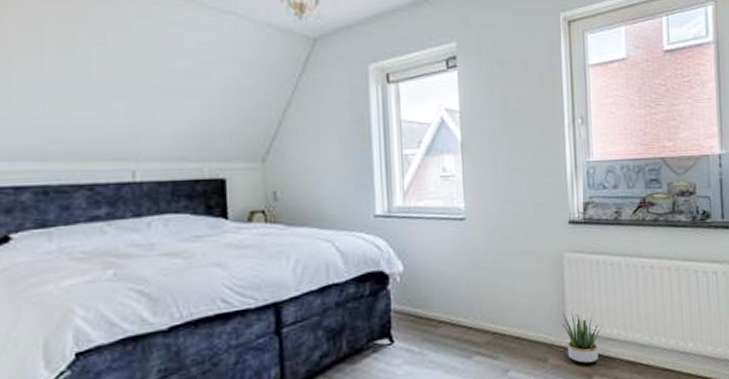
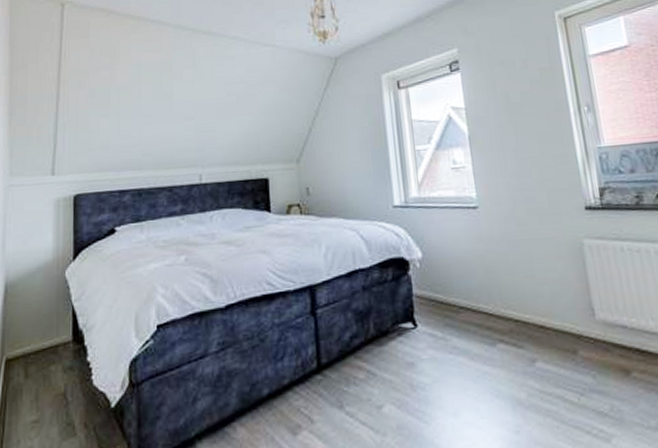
potted plant: present [561,310,603,364] -> none [587,299,637,358]

